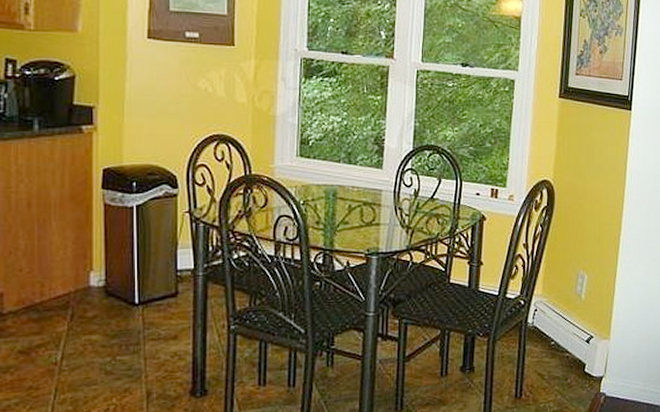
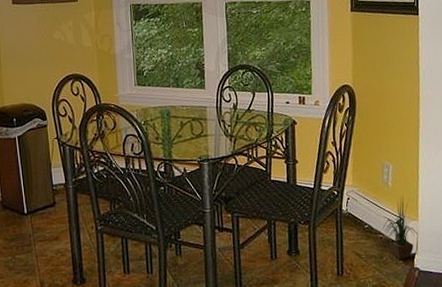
potted plant: none [570,309,608,382] -> present [382,194,418,259]

